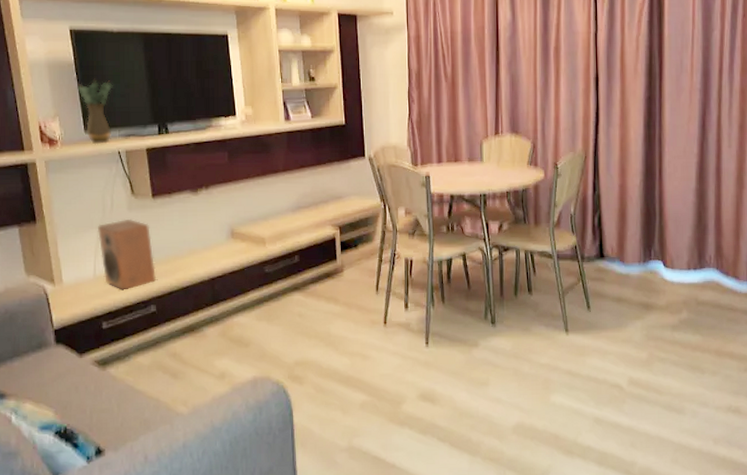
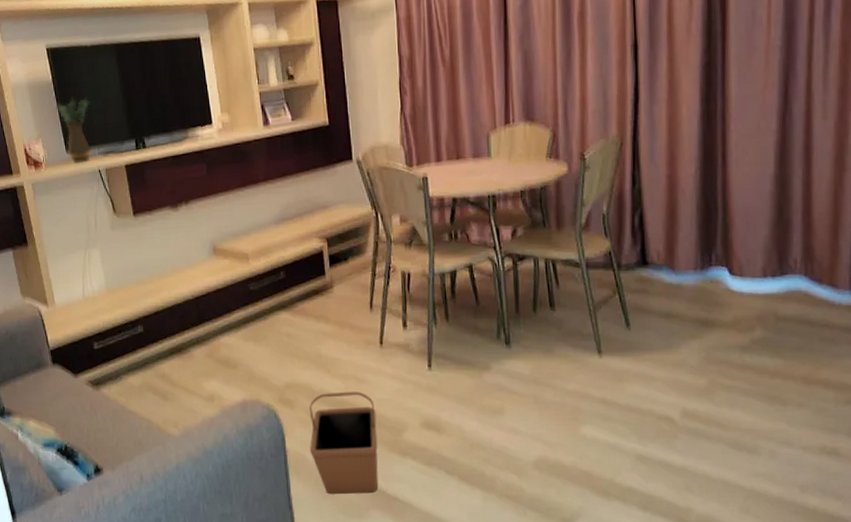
speaker: present [97,218,157,290] -> none [83,238,142,311]
basket: none [316,367,379,465] -> present [309,391,379,495]

